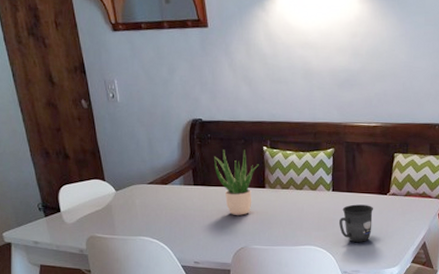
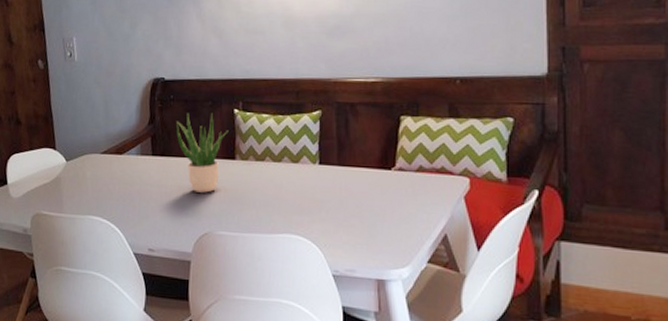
mug: present [339,204,373,243] -> none [328,181,373,233]

